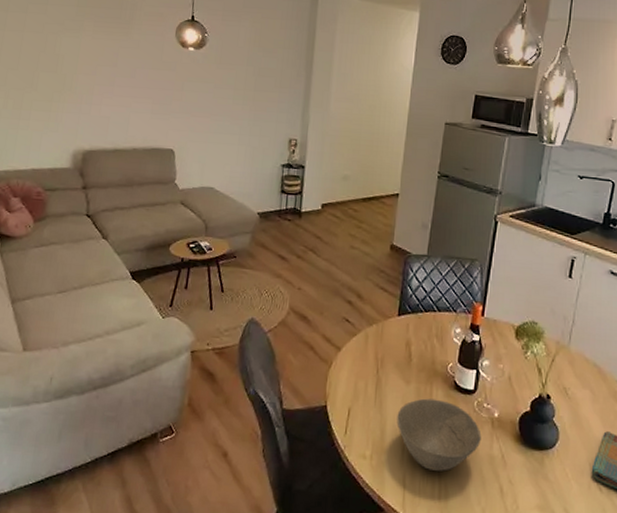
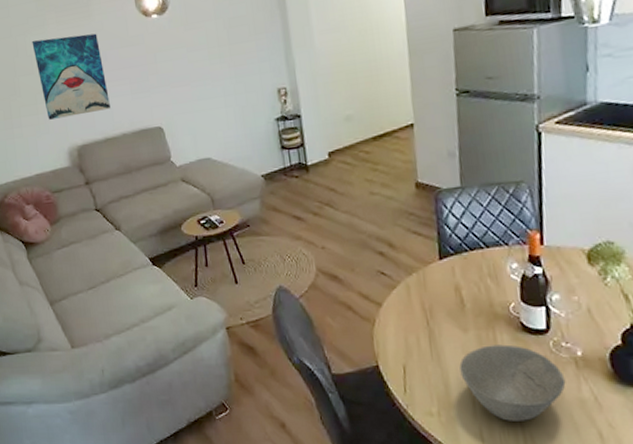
wall art: none [60,42,131,123] -> present [32,33,110,120]

